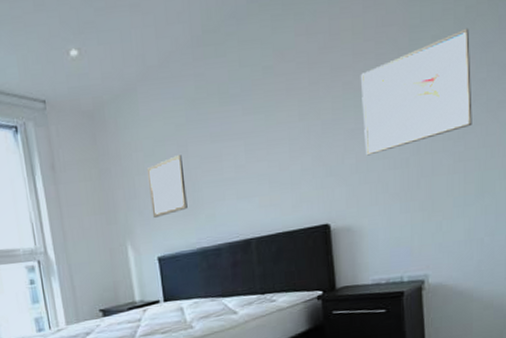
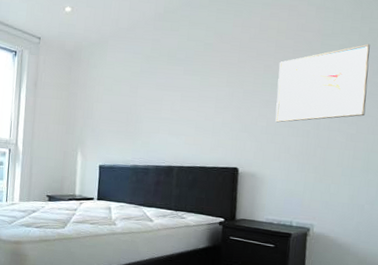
wall art: present [146,154,188,218] -> none [101,93,132,136]

